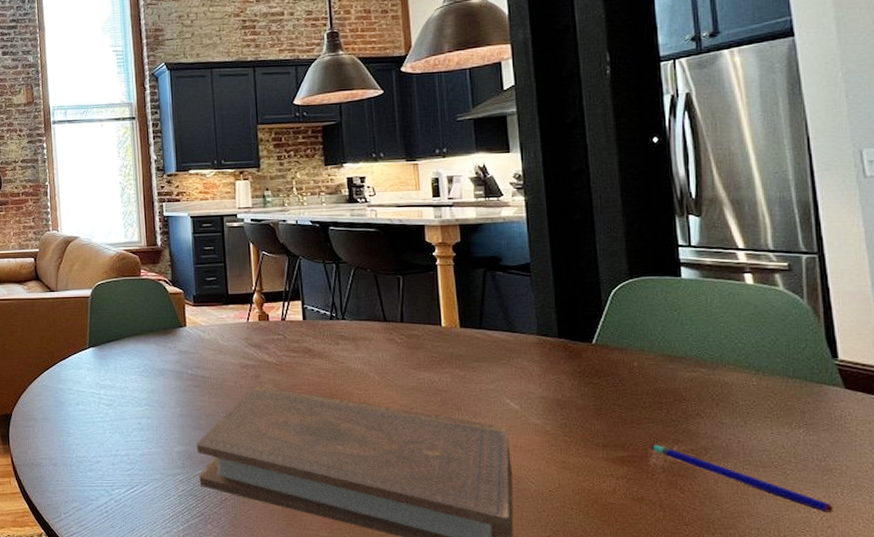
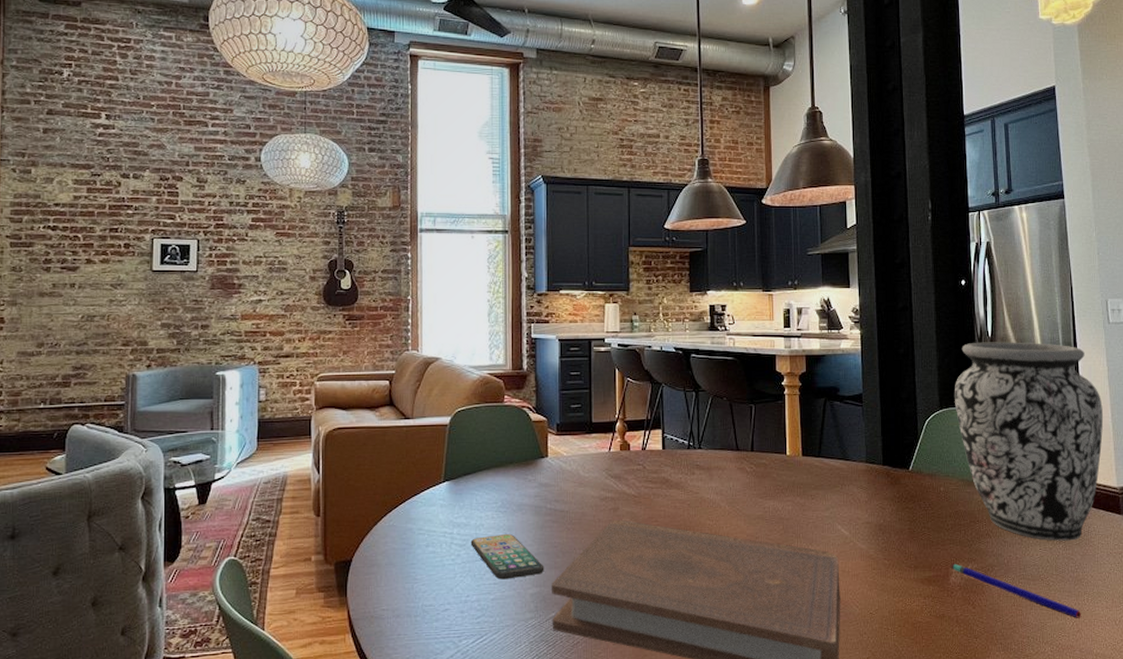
smartphone: none [117,396,189,437] -> present [470,533,544,580]
vase: none [648,203,859,426] -> present [955,342,1103,541]

